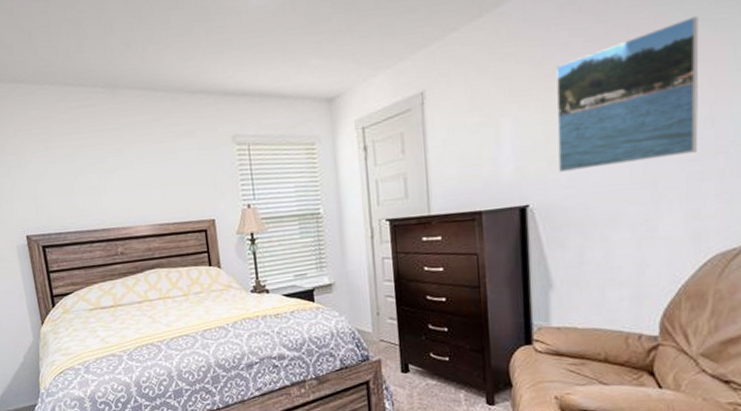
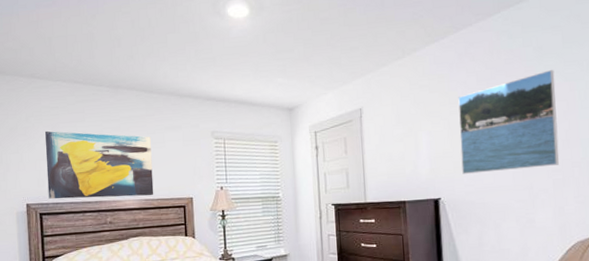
wall art: none [37,146,169,229] -> present [45,130,154,199]

